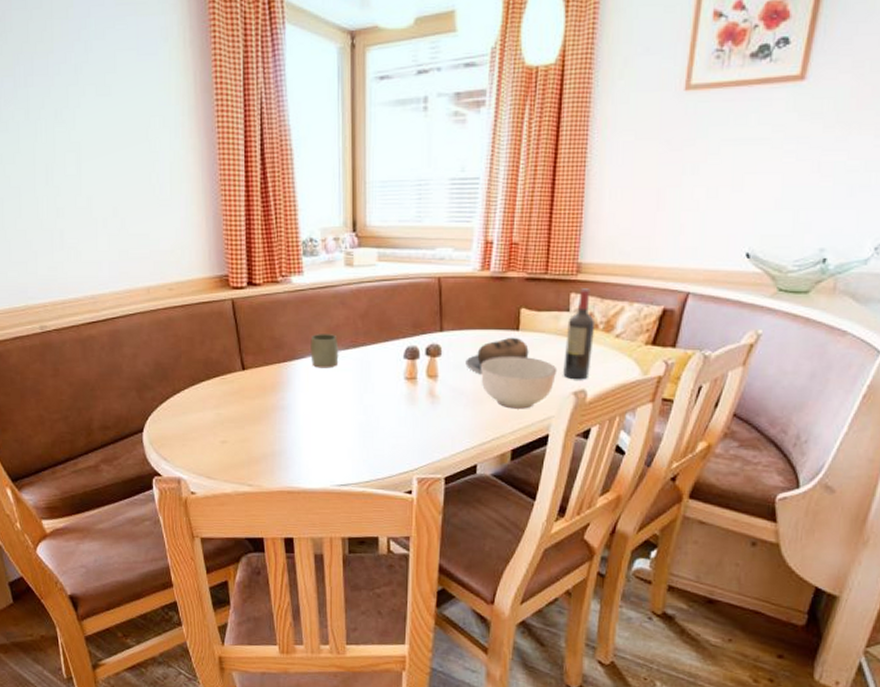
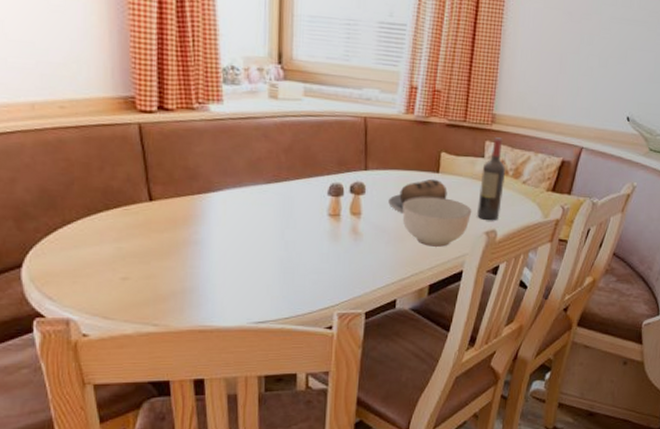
mug: present [310,334,339,368] -> none [228,166,260,202]

